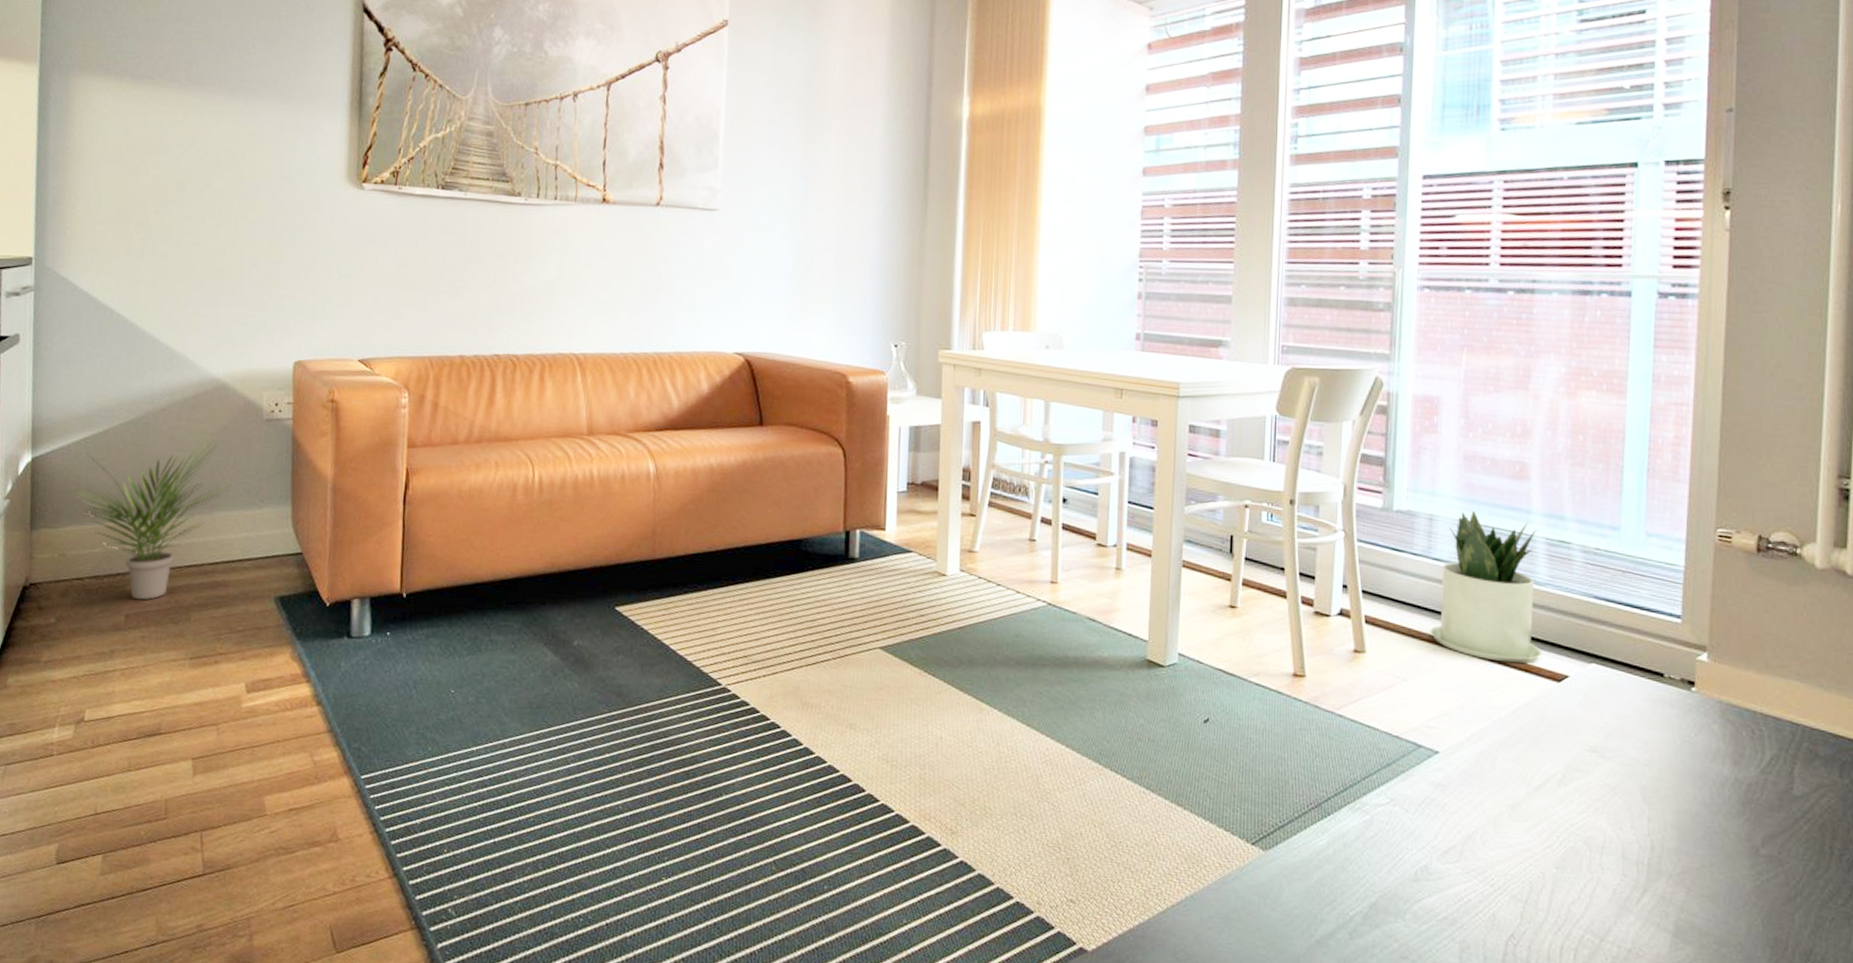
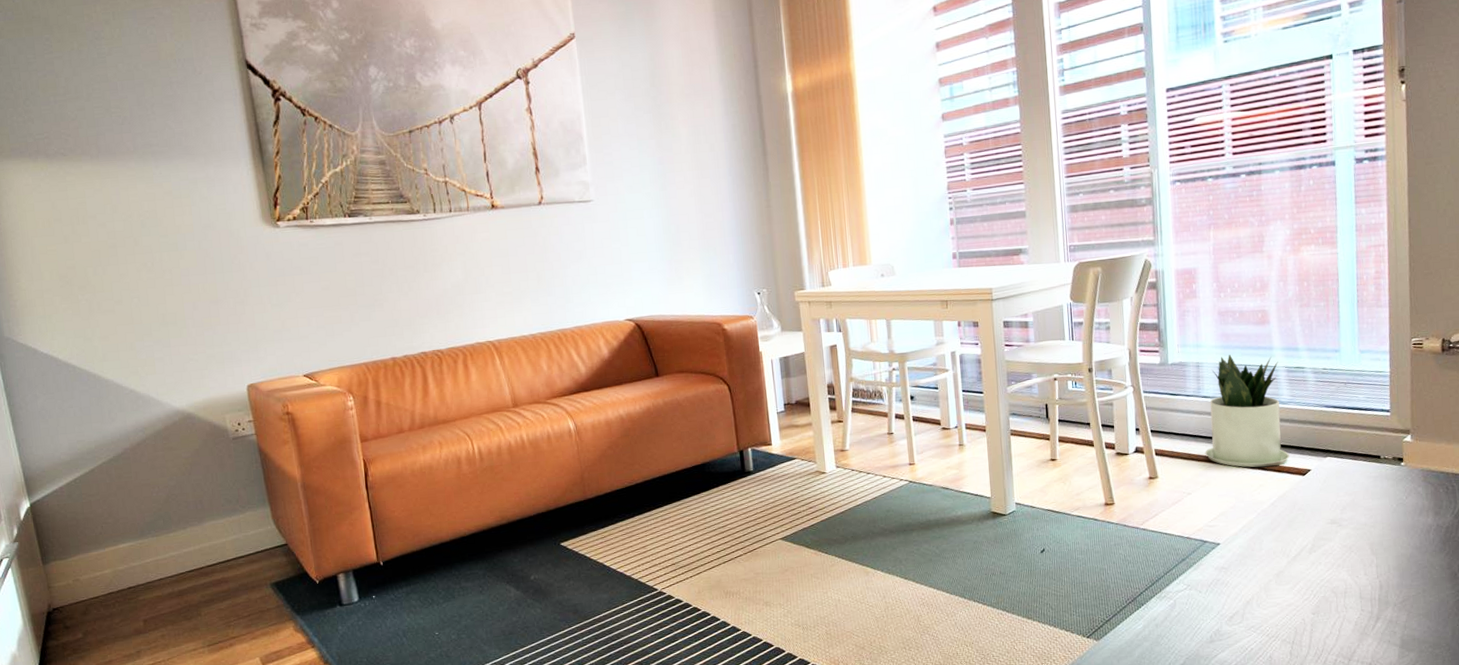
potted plant: present [72,439,231,600] -> none [72,462,213,606]

